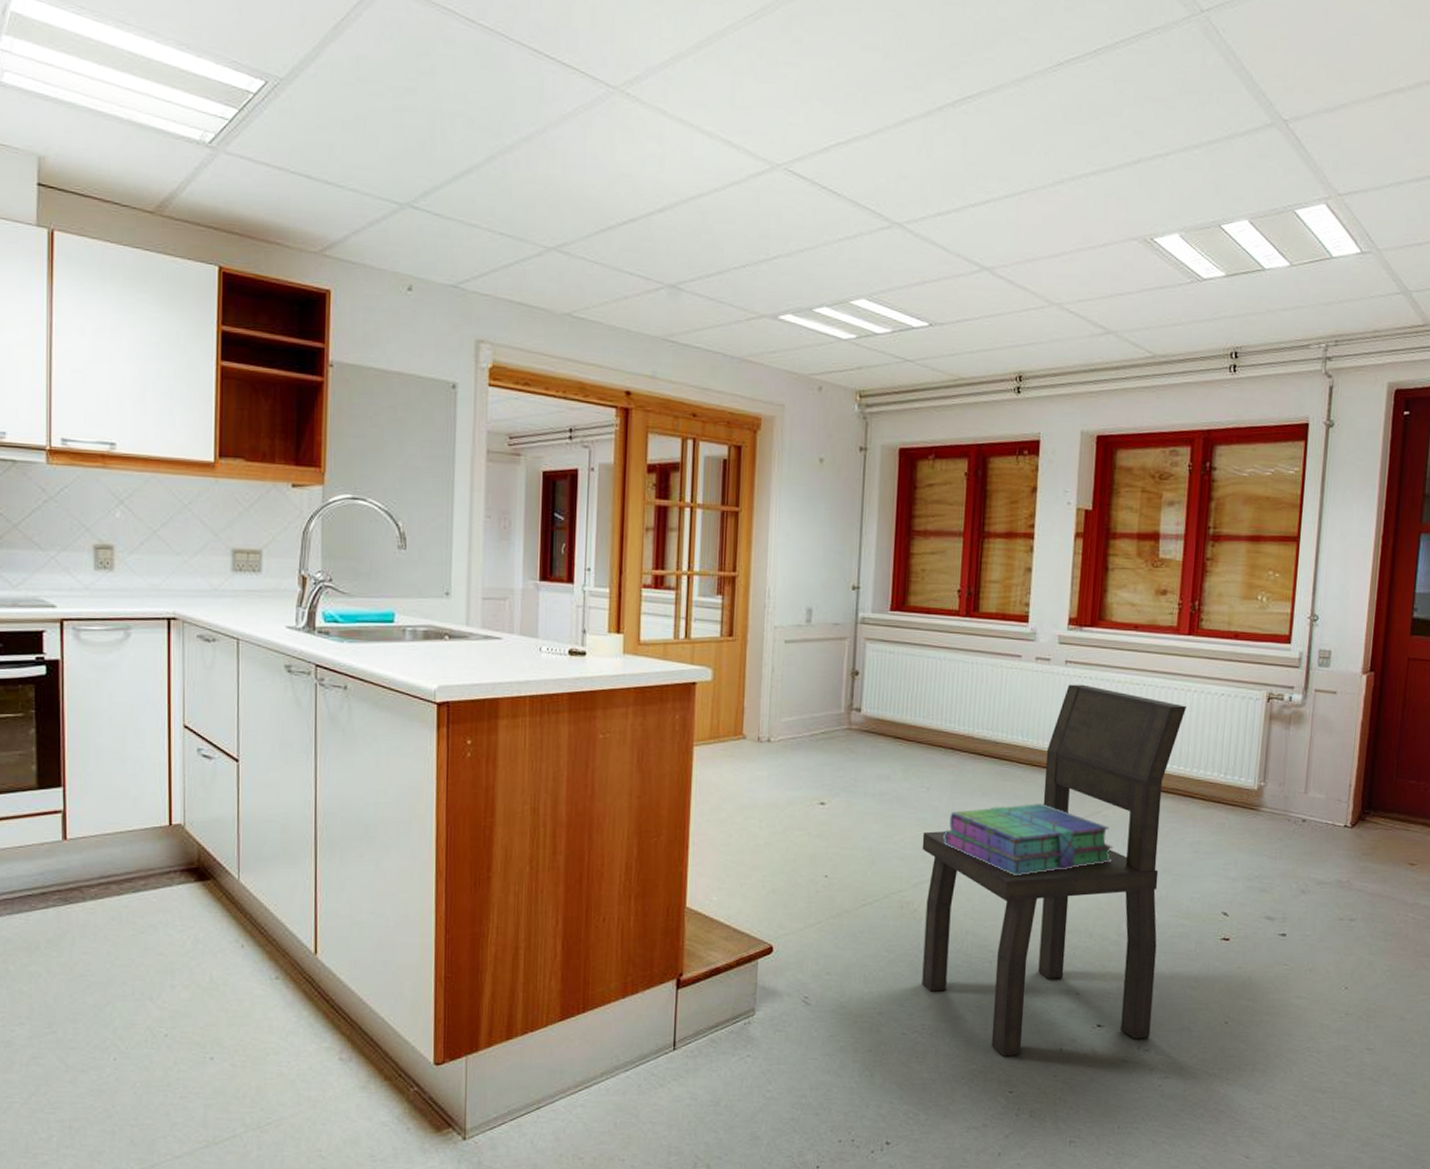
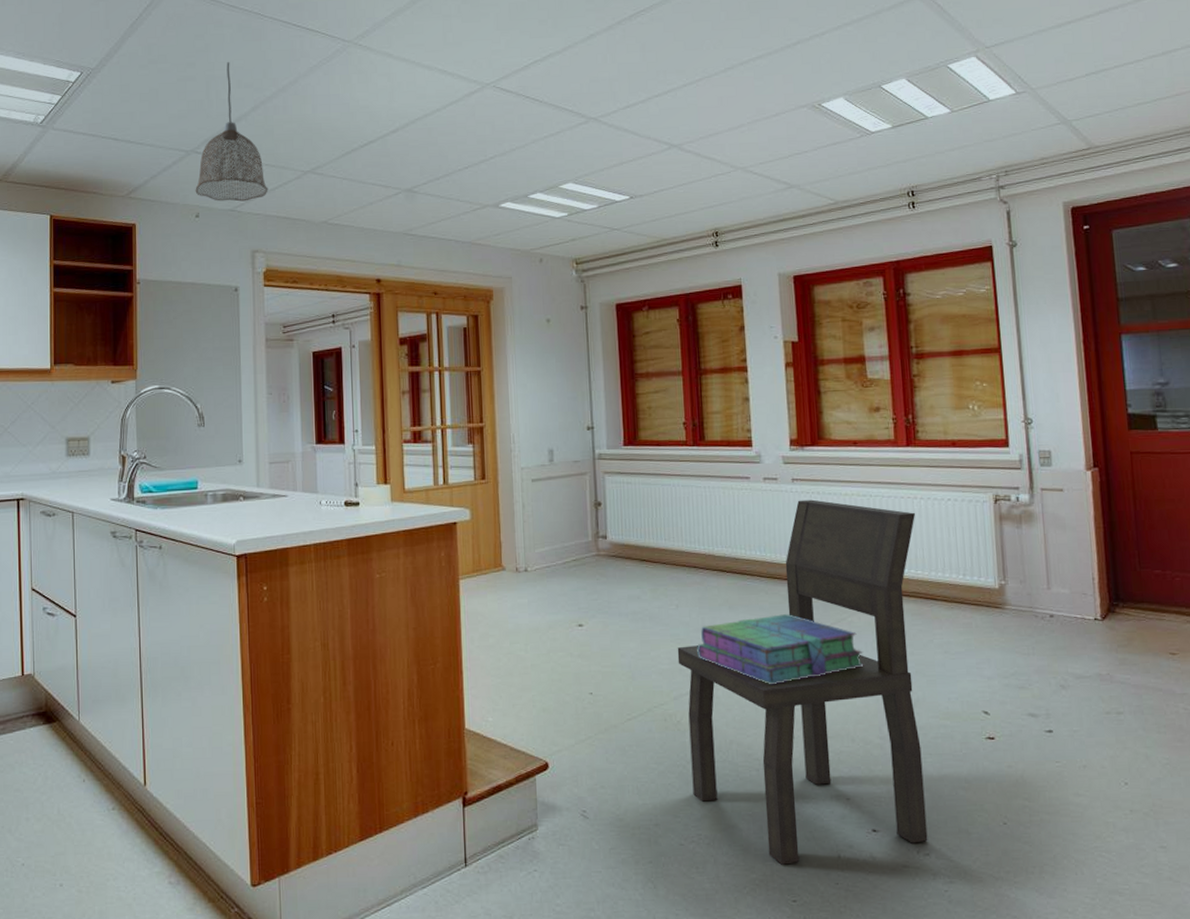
pendant lamp: none [409,93,501,277] -> present [195,62,268,202]

